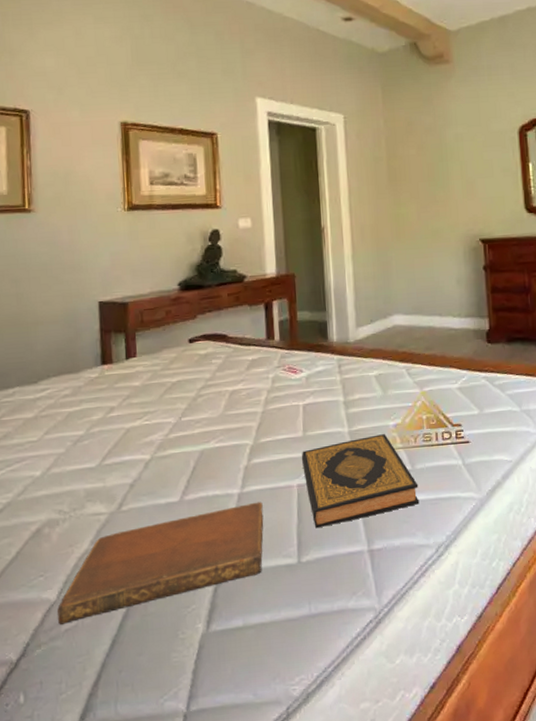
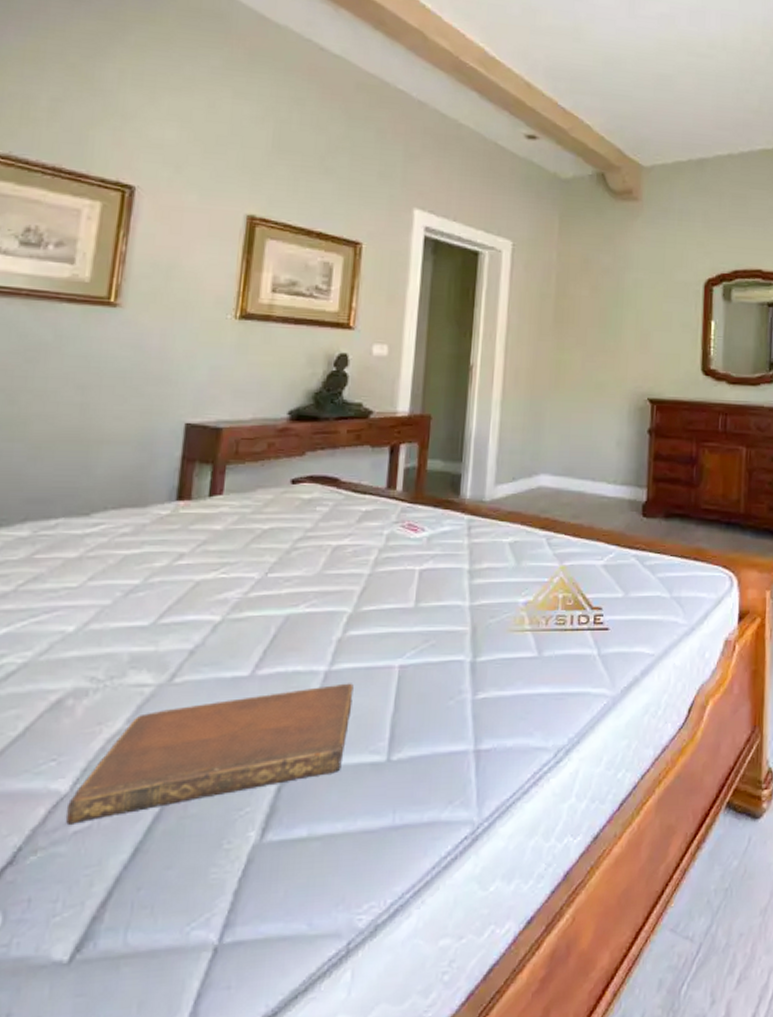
hardback book: present [301,434,420,529] -> none [408,612,544,720]

